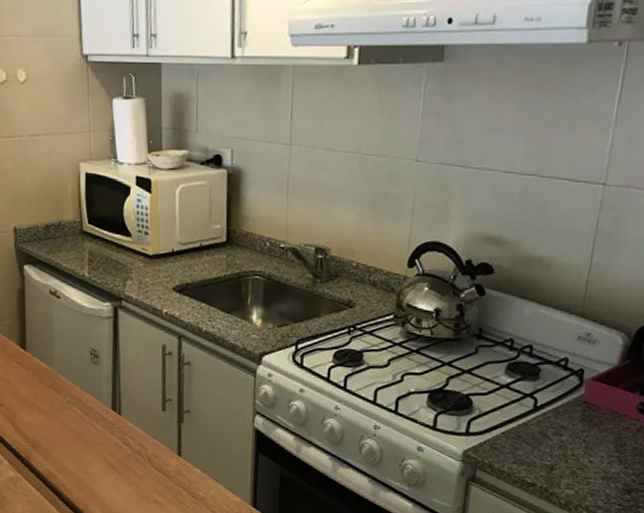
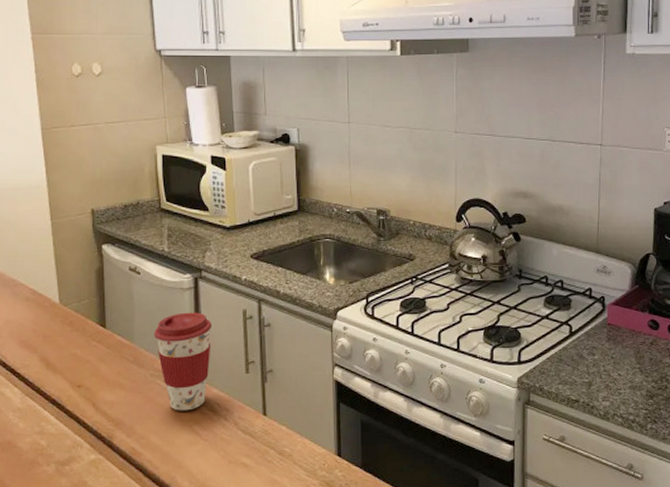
coffee cup: none [72,341,130,442] -> present [154,312,212,411]

